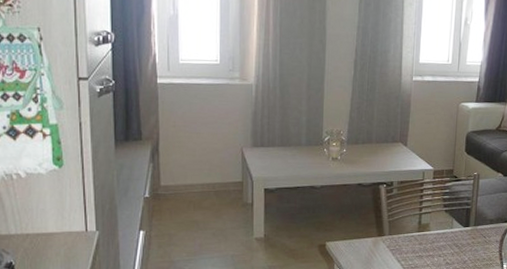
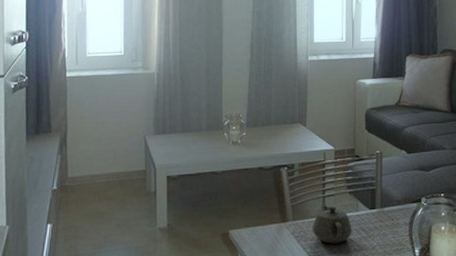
teapot: none [407,221,446,257] -> present [312,204,352,243]

